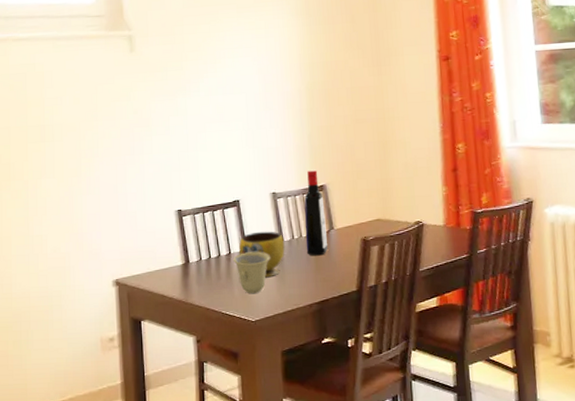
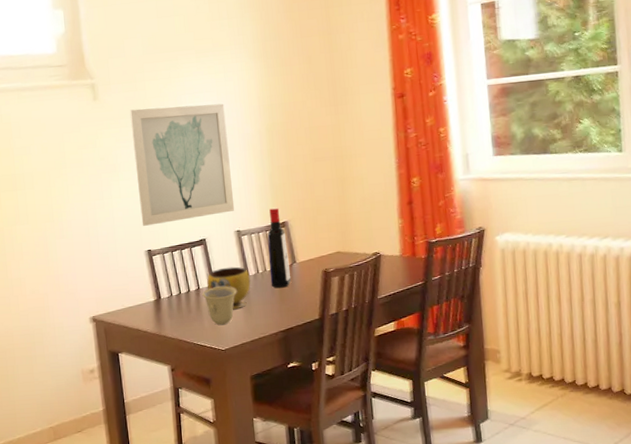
wall art: none [166,60,271,184] -> present [129,103,235,226]

